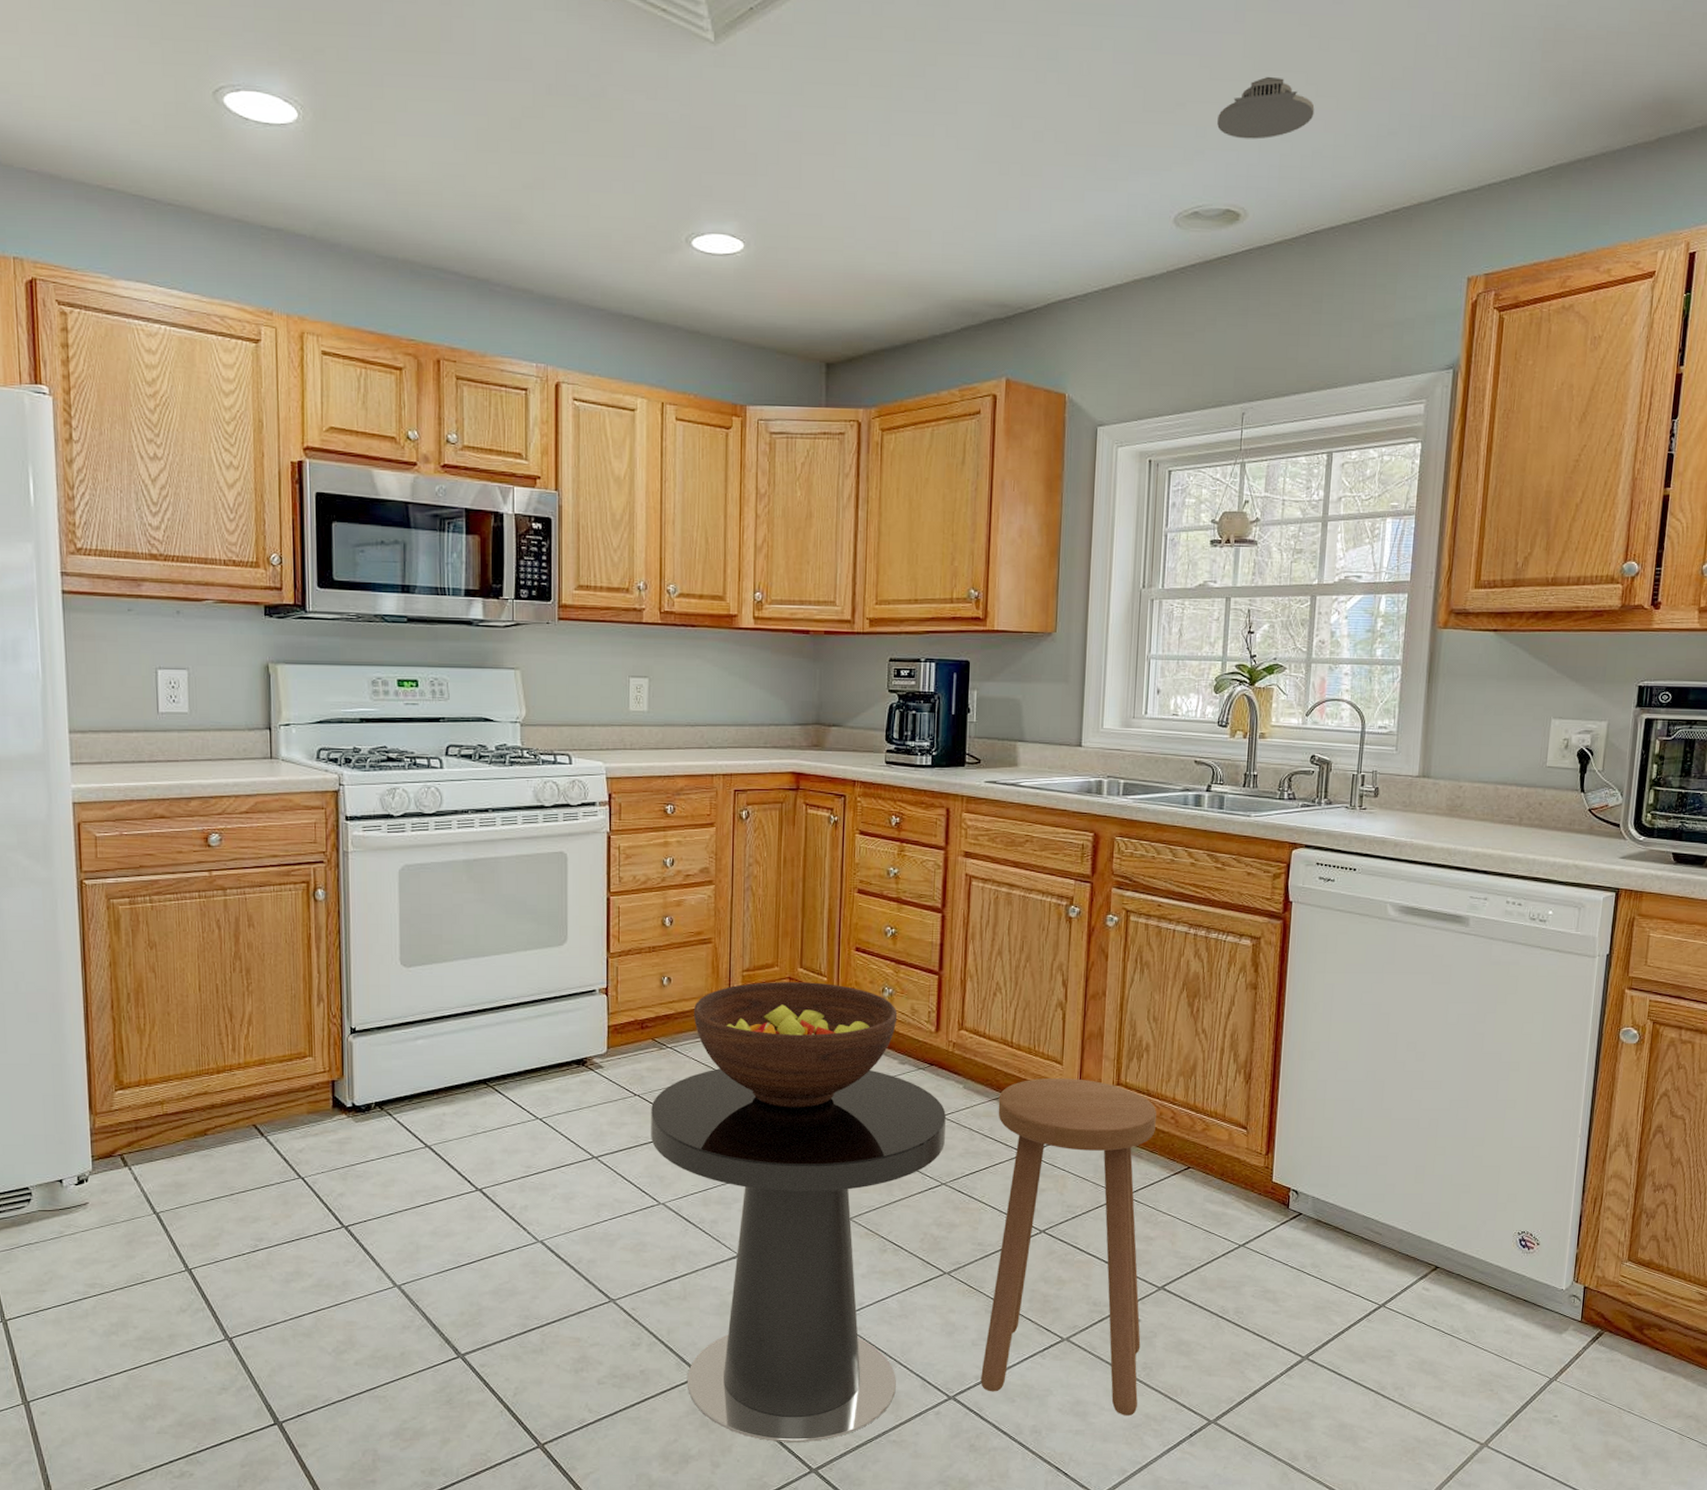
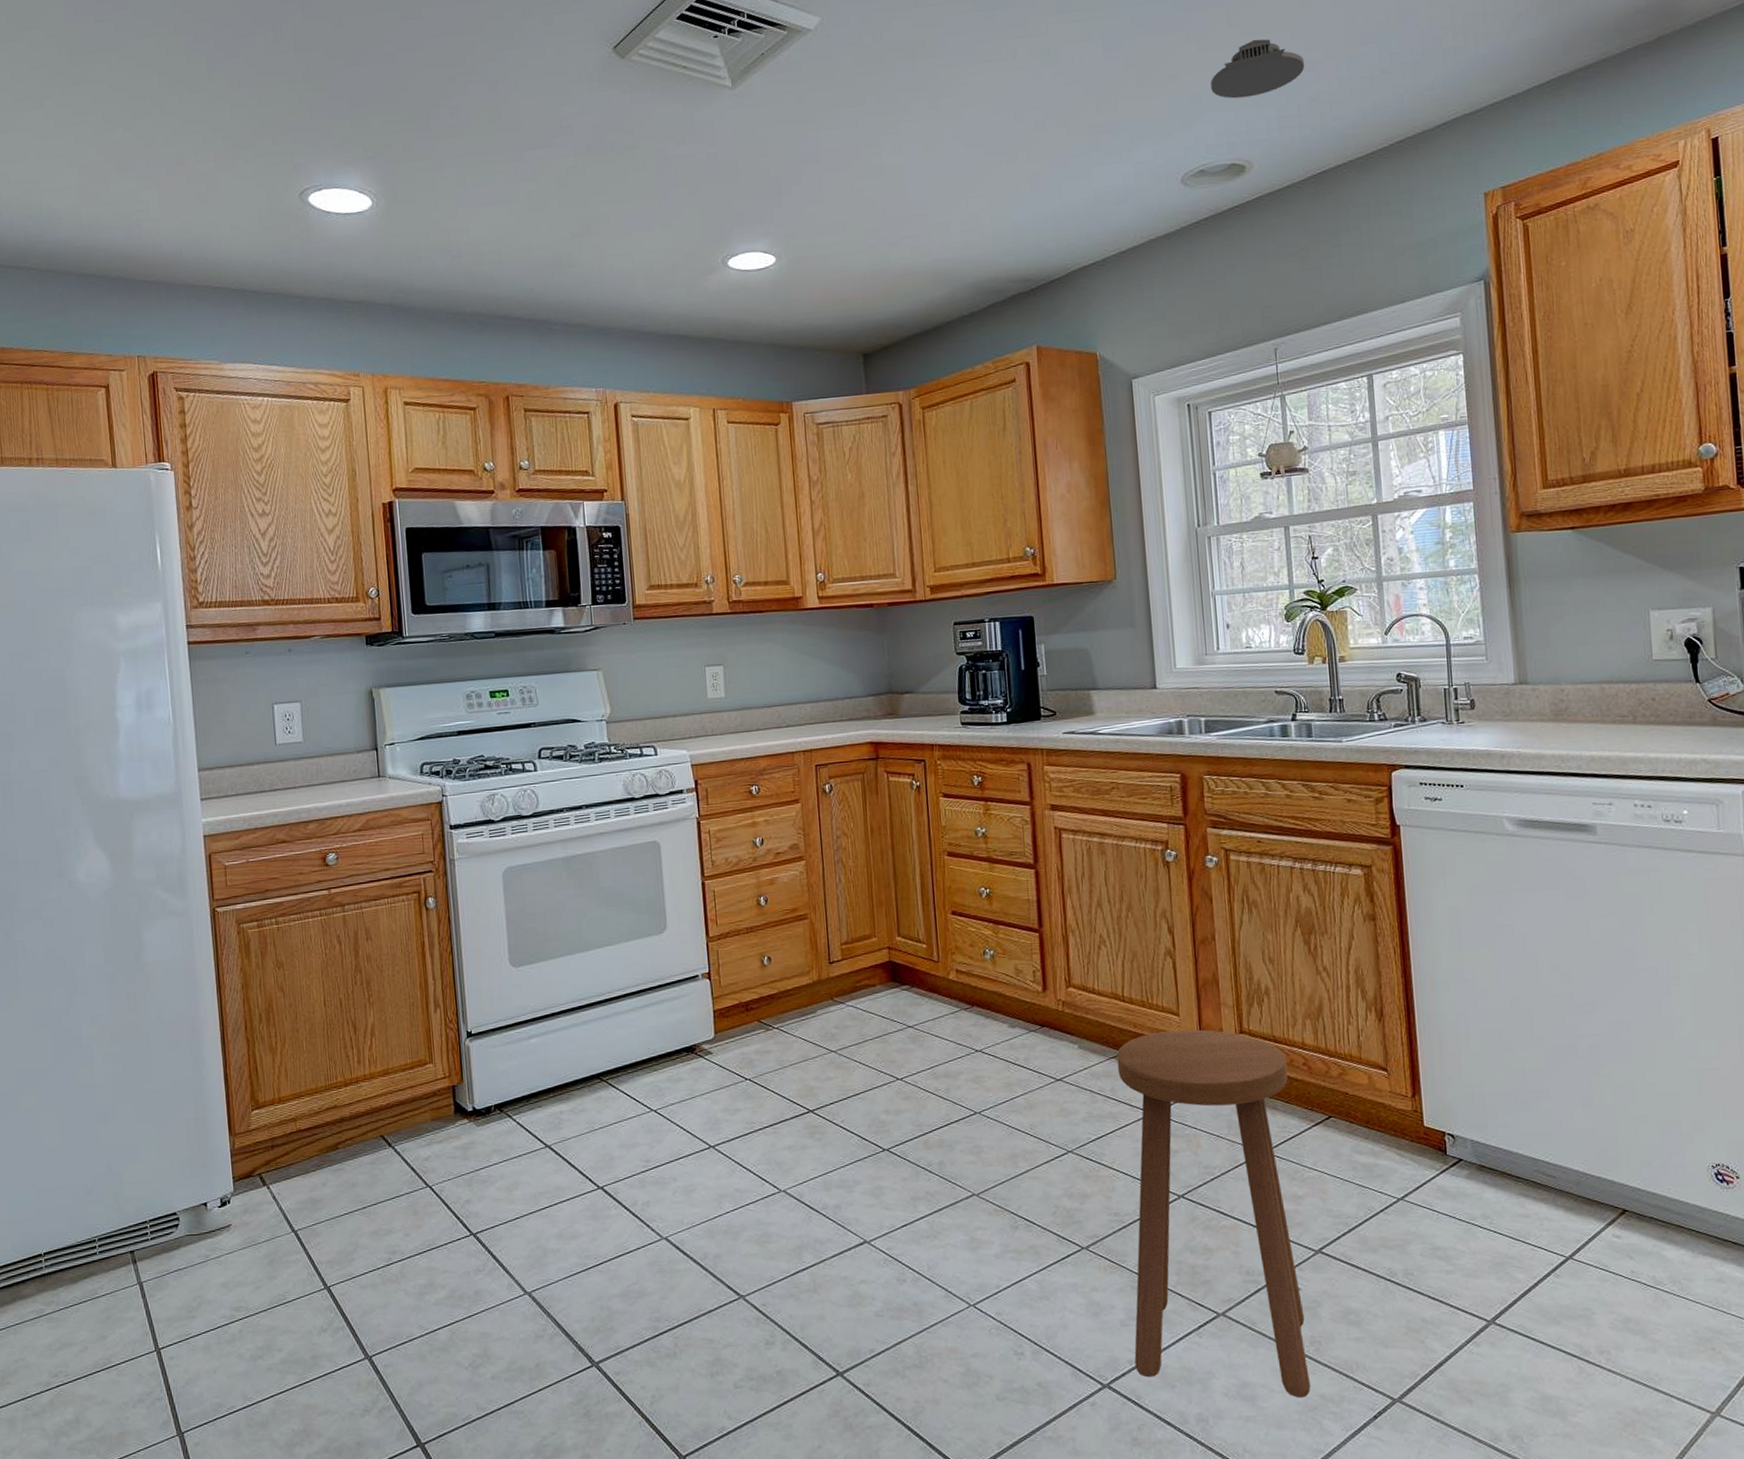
side table: present [651,1068,946,1442] -> none [763,1036,1066,1444]
fruit bowl: present [694,982,898,1108] -> none [796,950,1002,1082]

